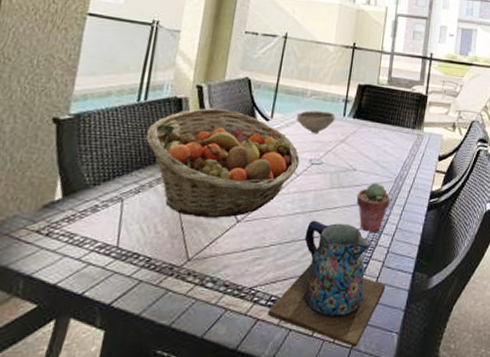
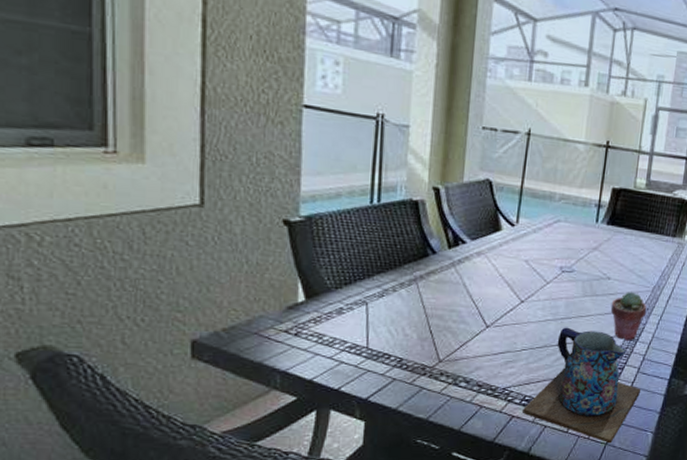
fruit basket: present [146,108,300,218] -> none [384,211,550,323]
bowl: present [296,110,336,134] -> none [544,216,587,241]

